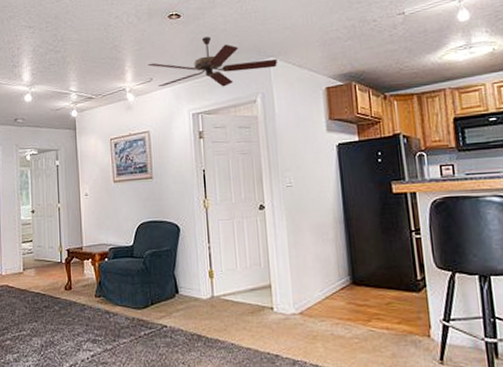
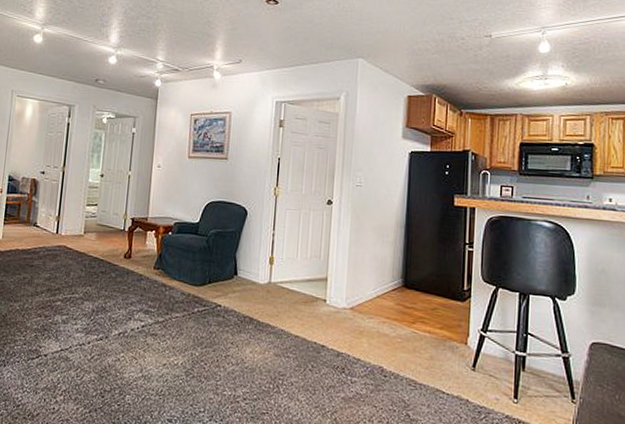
ceiling fan: present [147,36,277,87] -> none [238,27,365,80]

